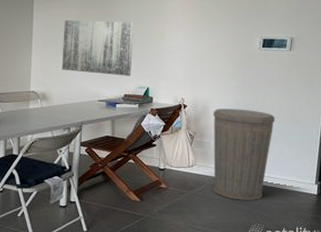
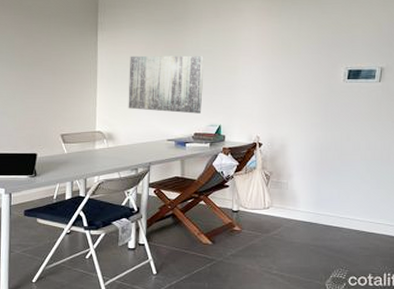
trash can: present [213,109,276,200] -> none [291,146,362,244]

